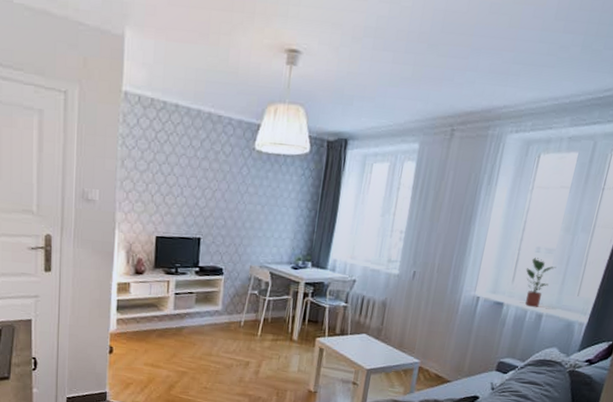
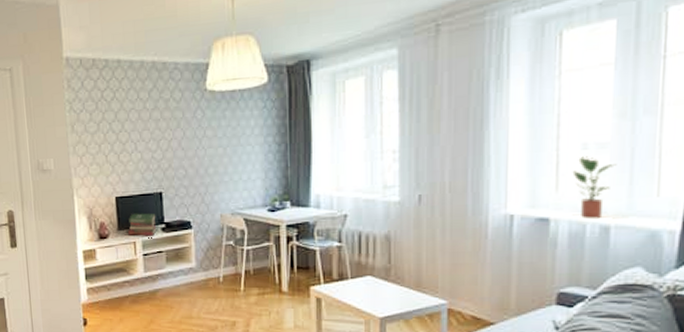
books: none [163,254,192,277] -> present [128,213,157,236]

